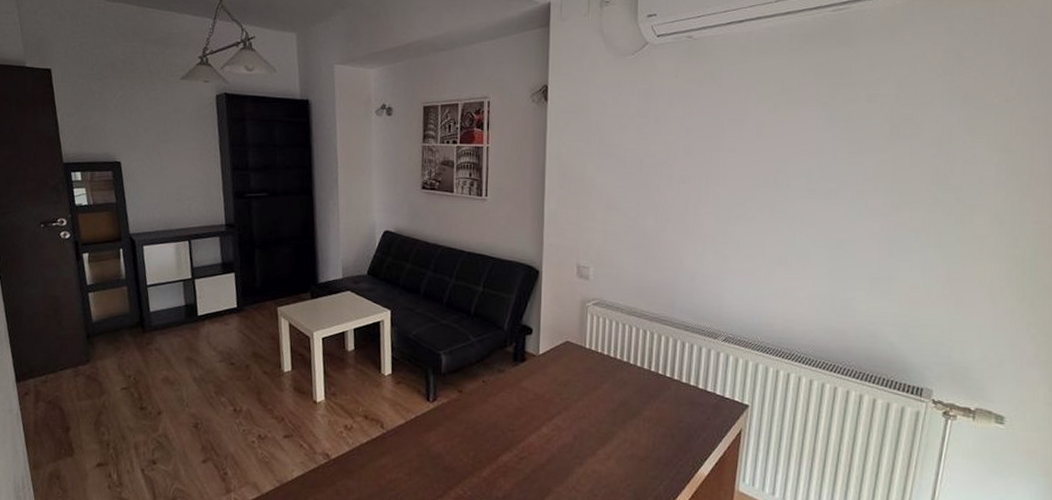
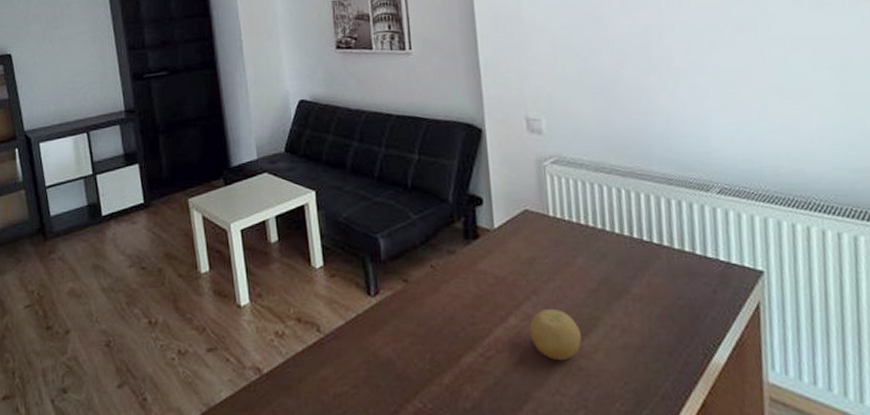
fruit: none [557,423,598,465] -> present [529,309,582,361]

